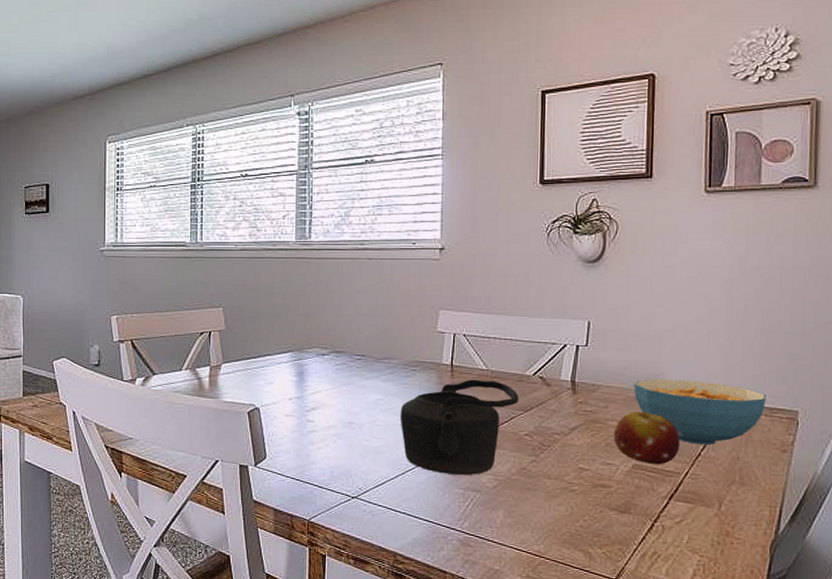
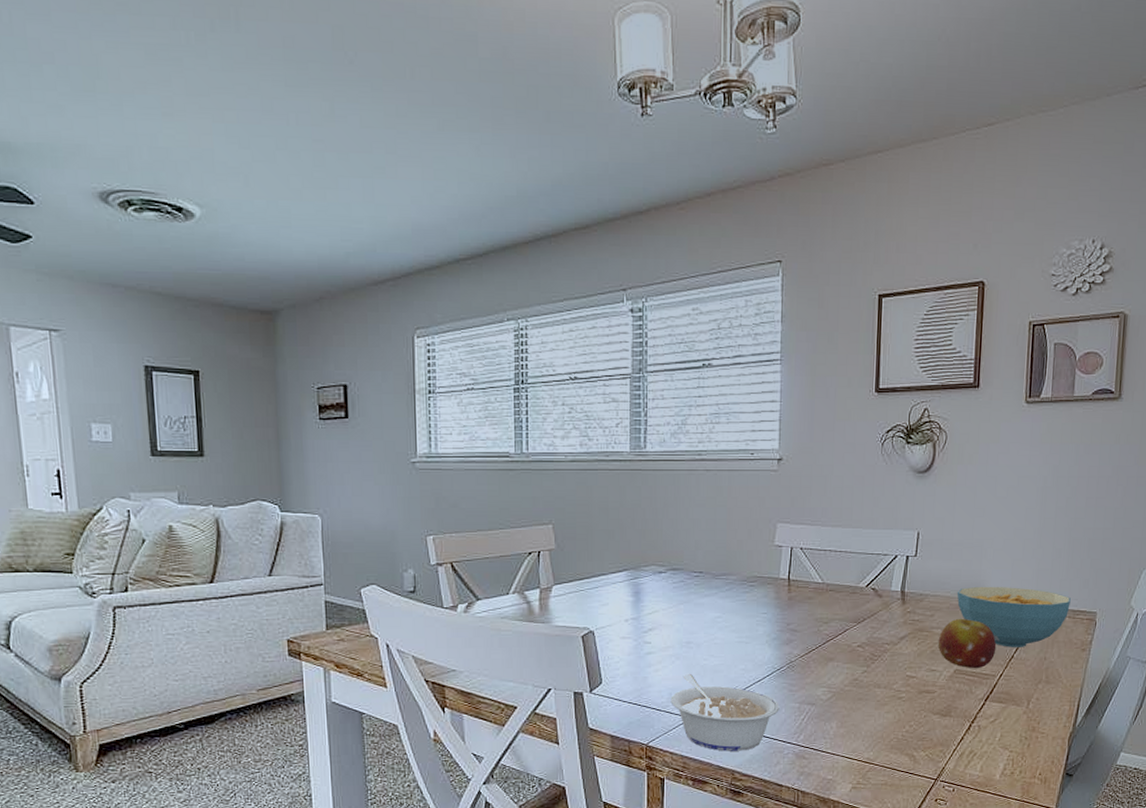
legume: none [332,453,443,534] -> present [670,673,779,752]
teapot: present [400,379,519,475] -> none [738,593,853,689]

